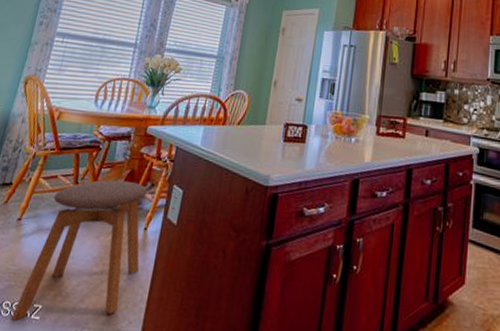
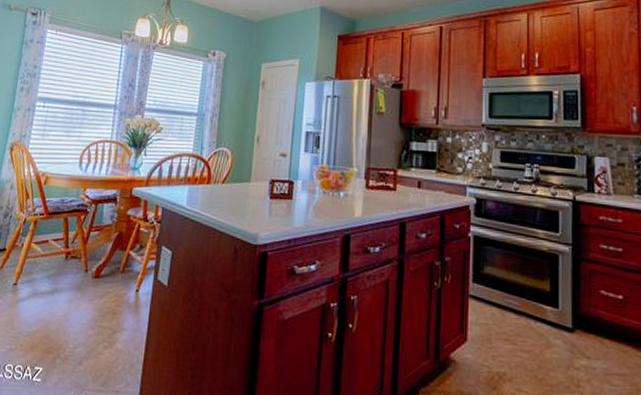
stool: present [11,180,148,321] -> none [14,242,137,383]

